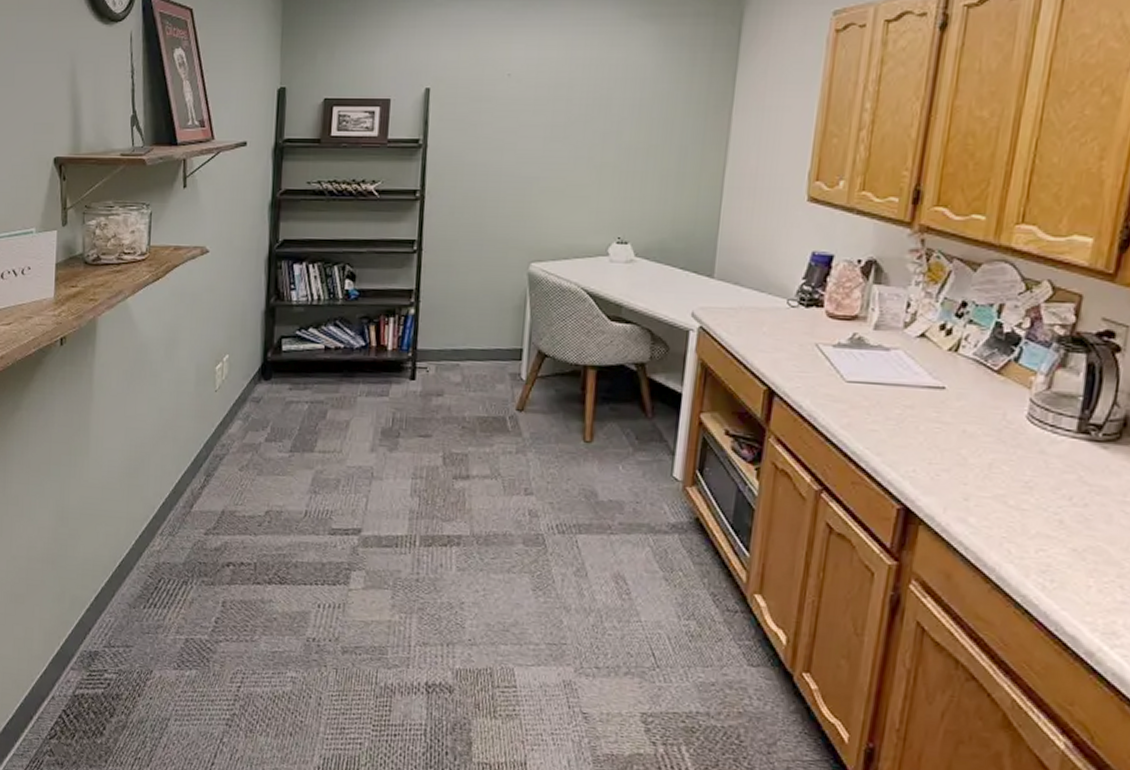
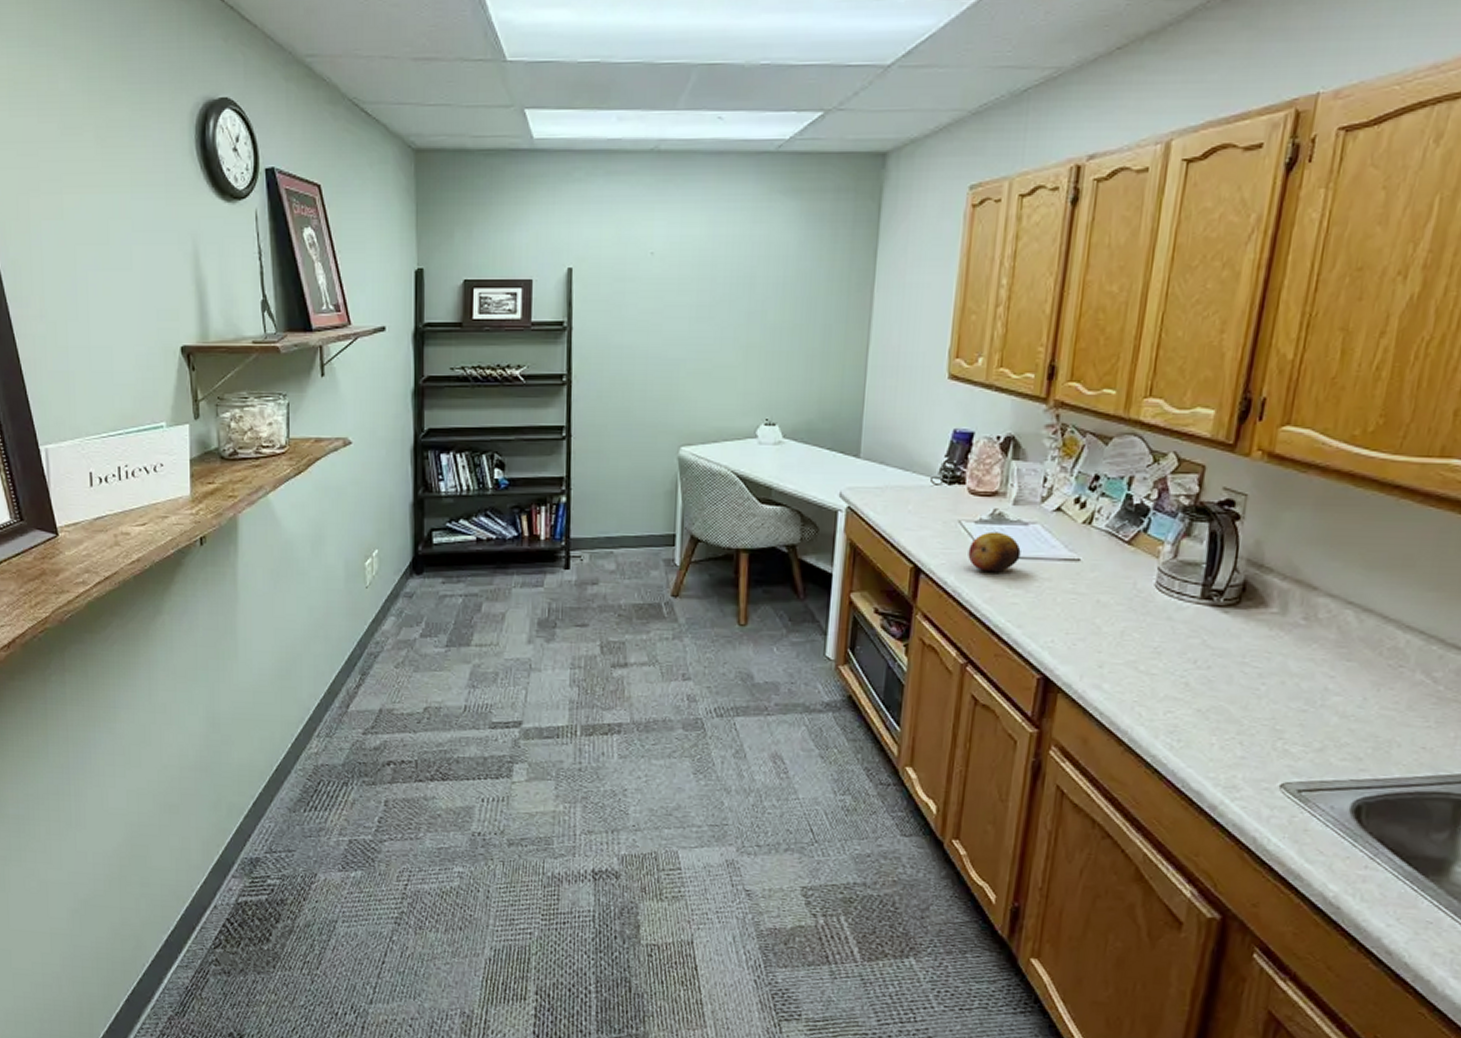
fruit: none [824,356,882,397] -> present [968,531,1021,571]

